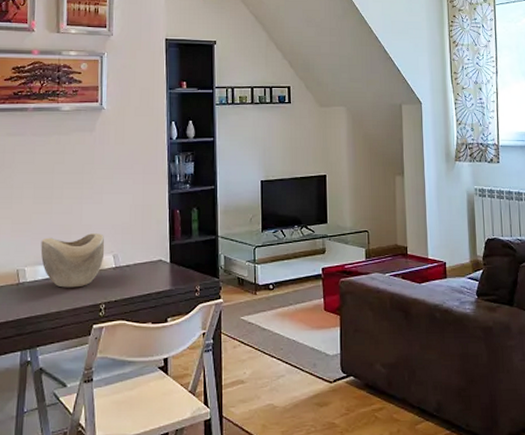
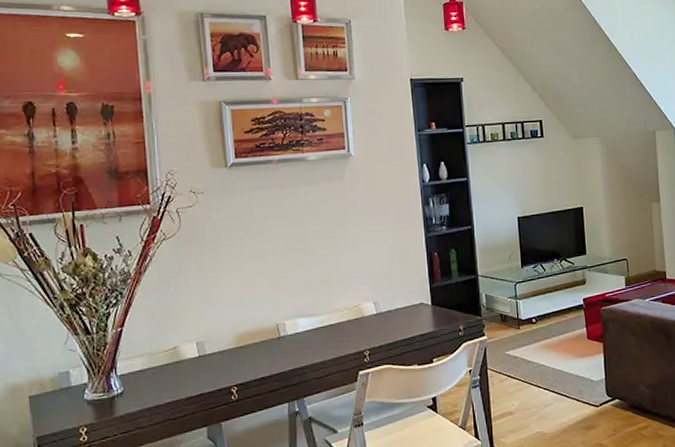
decorative bowl: present [40,232,105,288] -> none [298,281,365,338]

